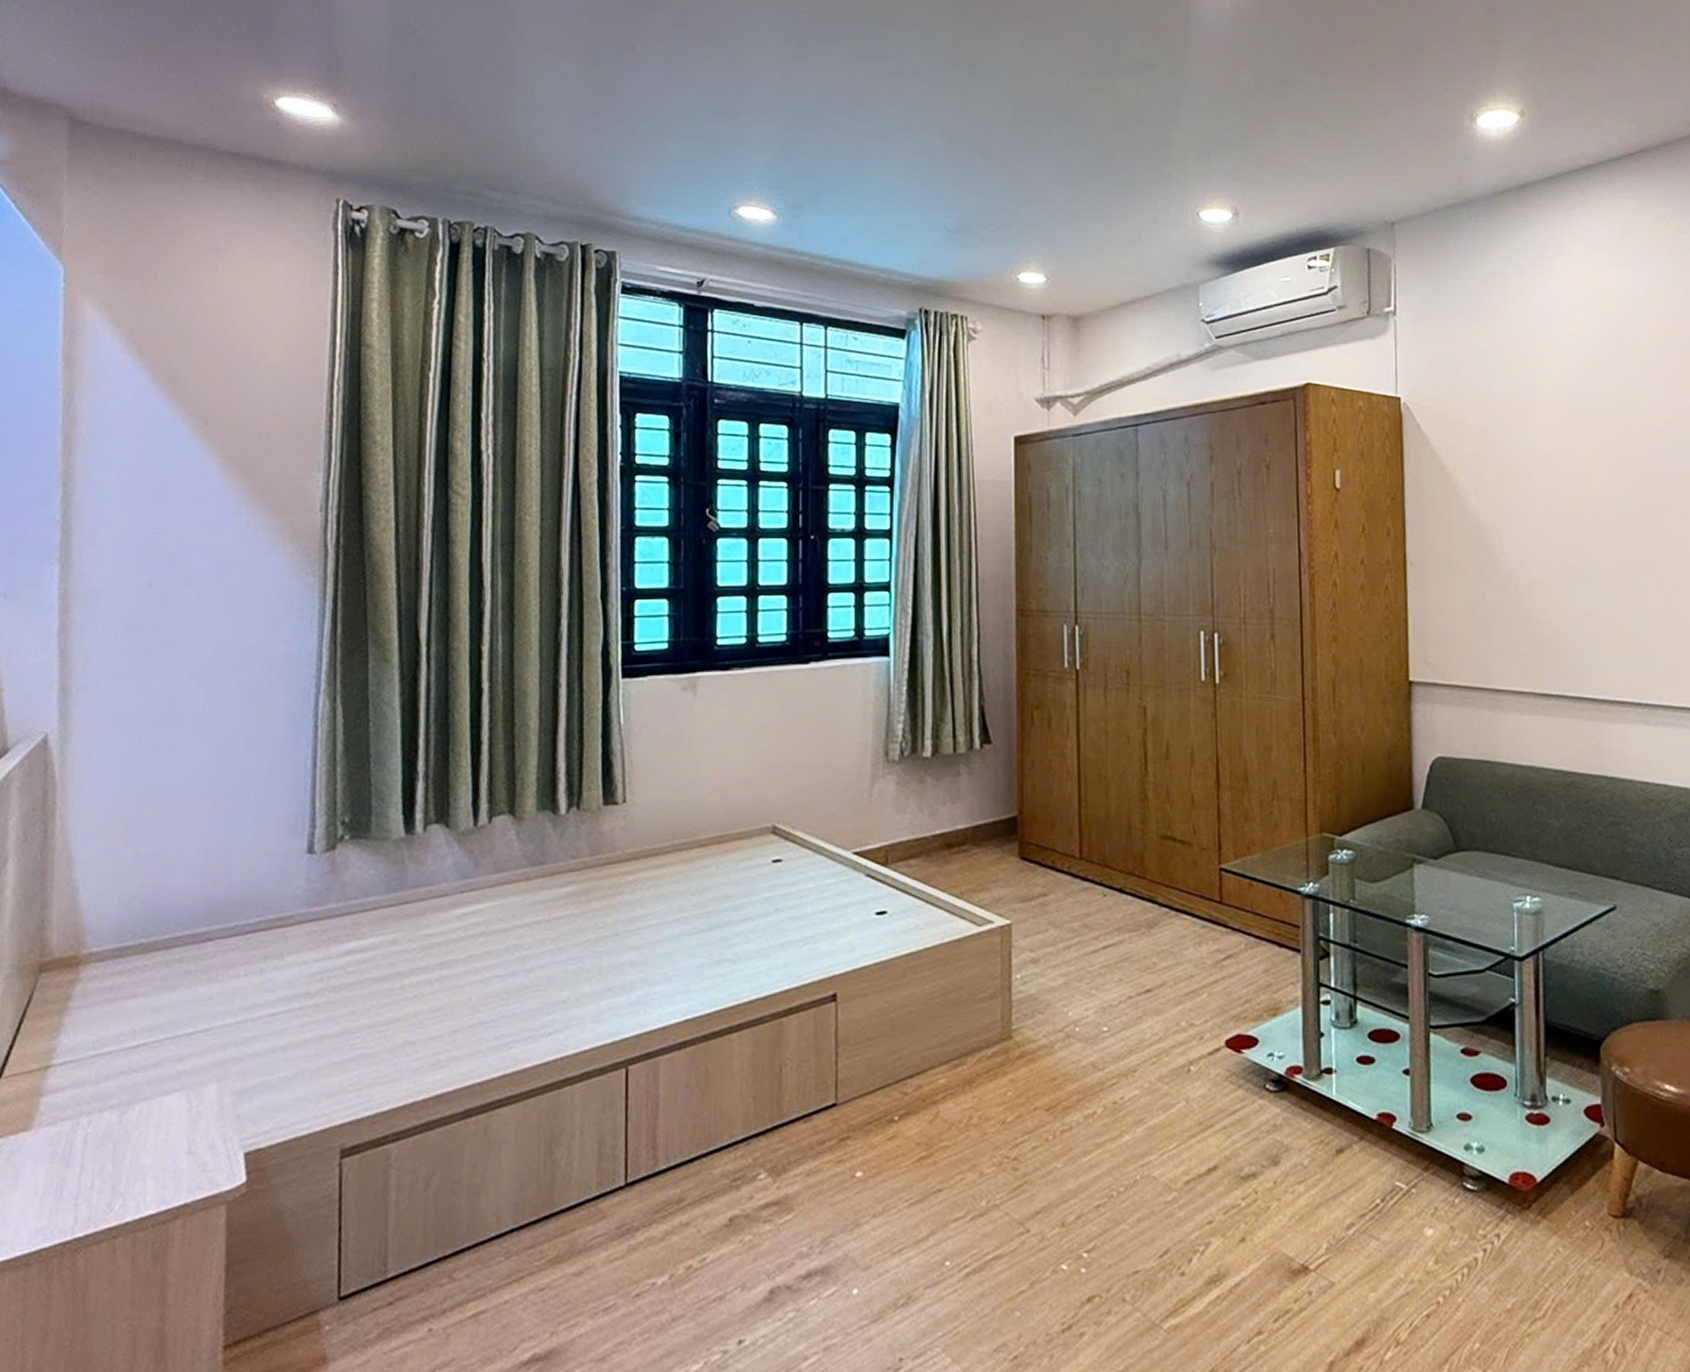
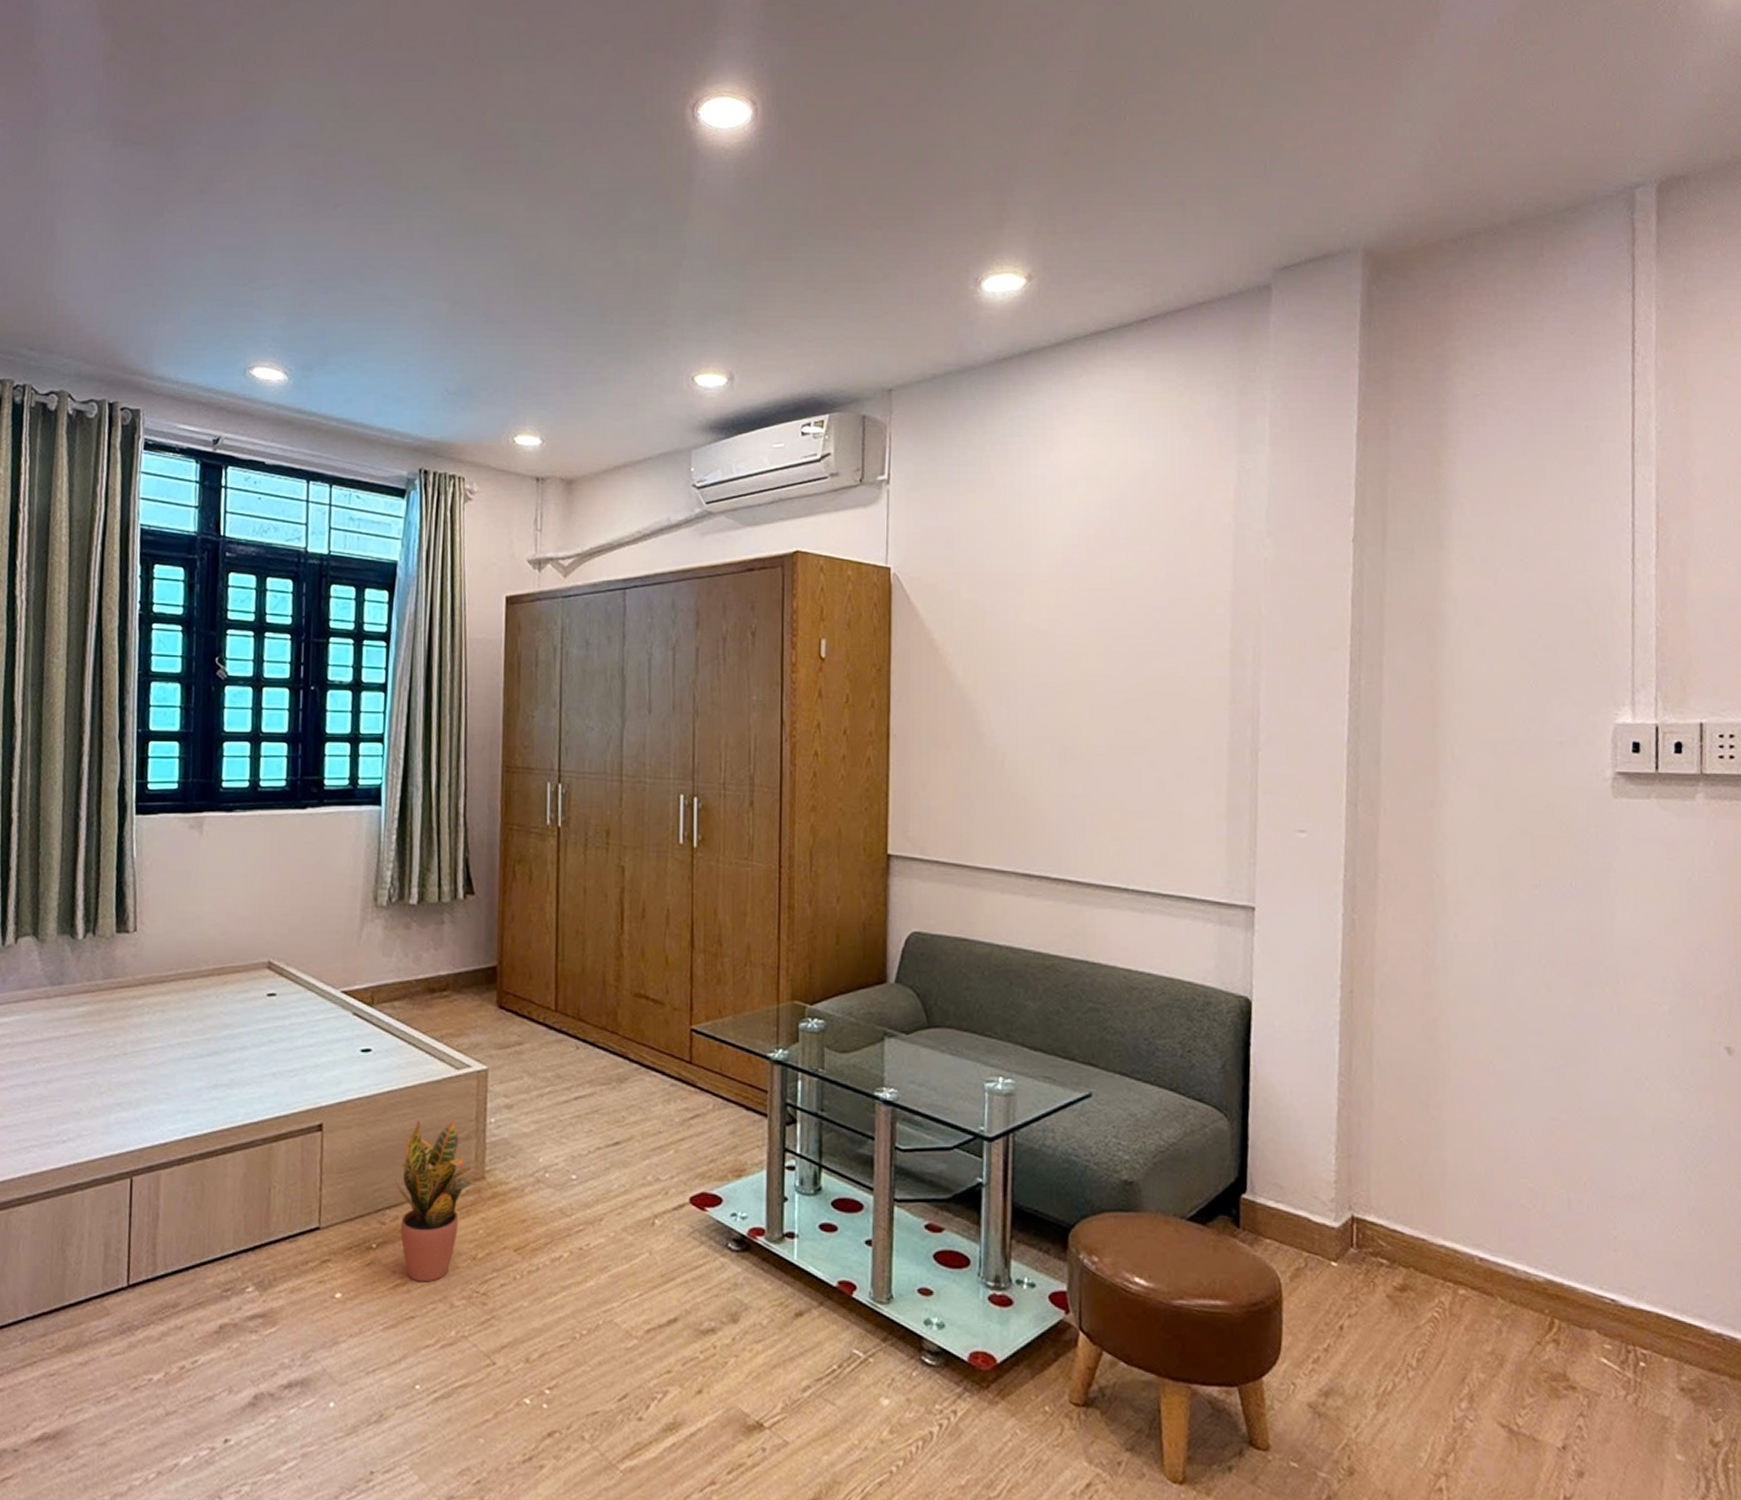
potted plant: none [915,979,1002,1153] -> present [394,1120,475,1282]

